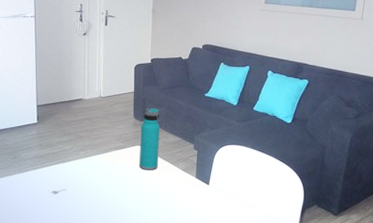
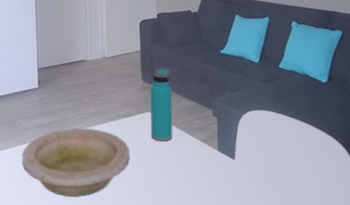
bowl: none [21,159,119,216] -> present [22,128,130,197]

